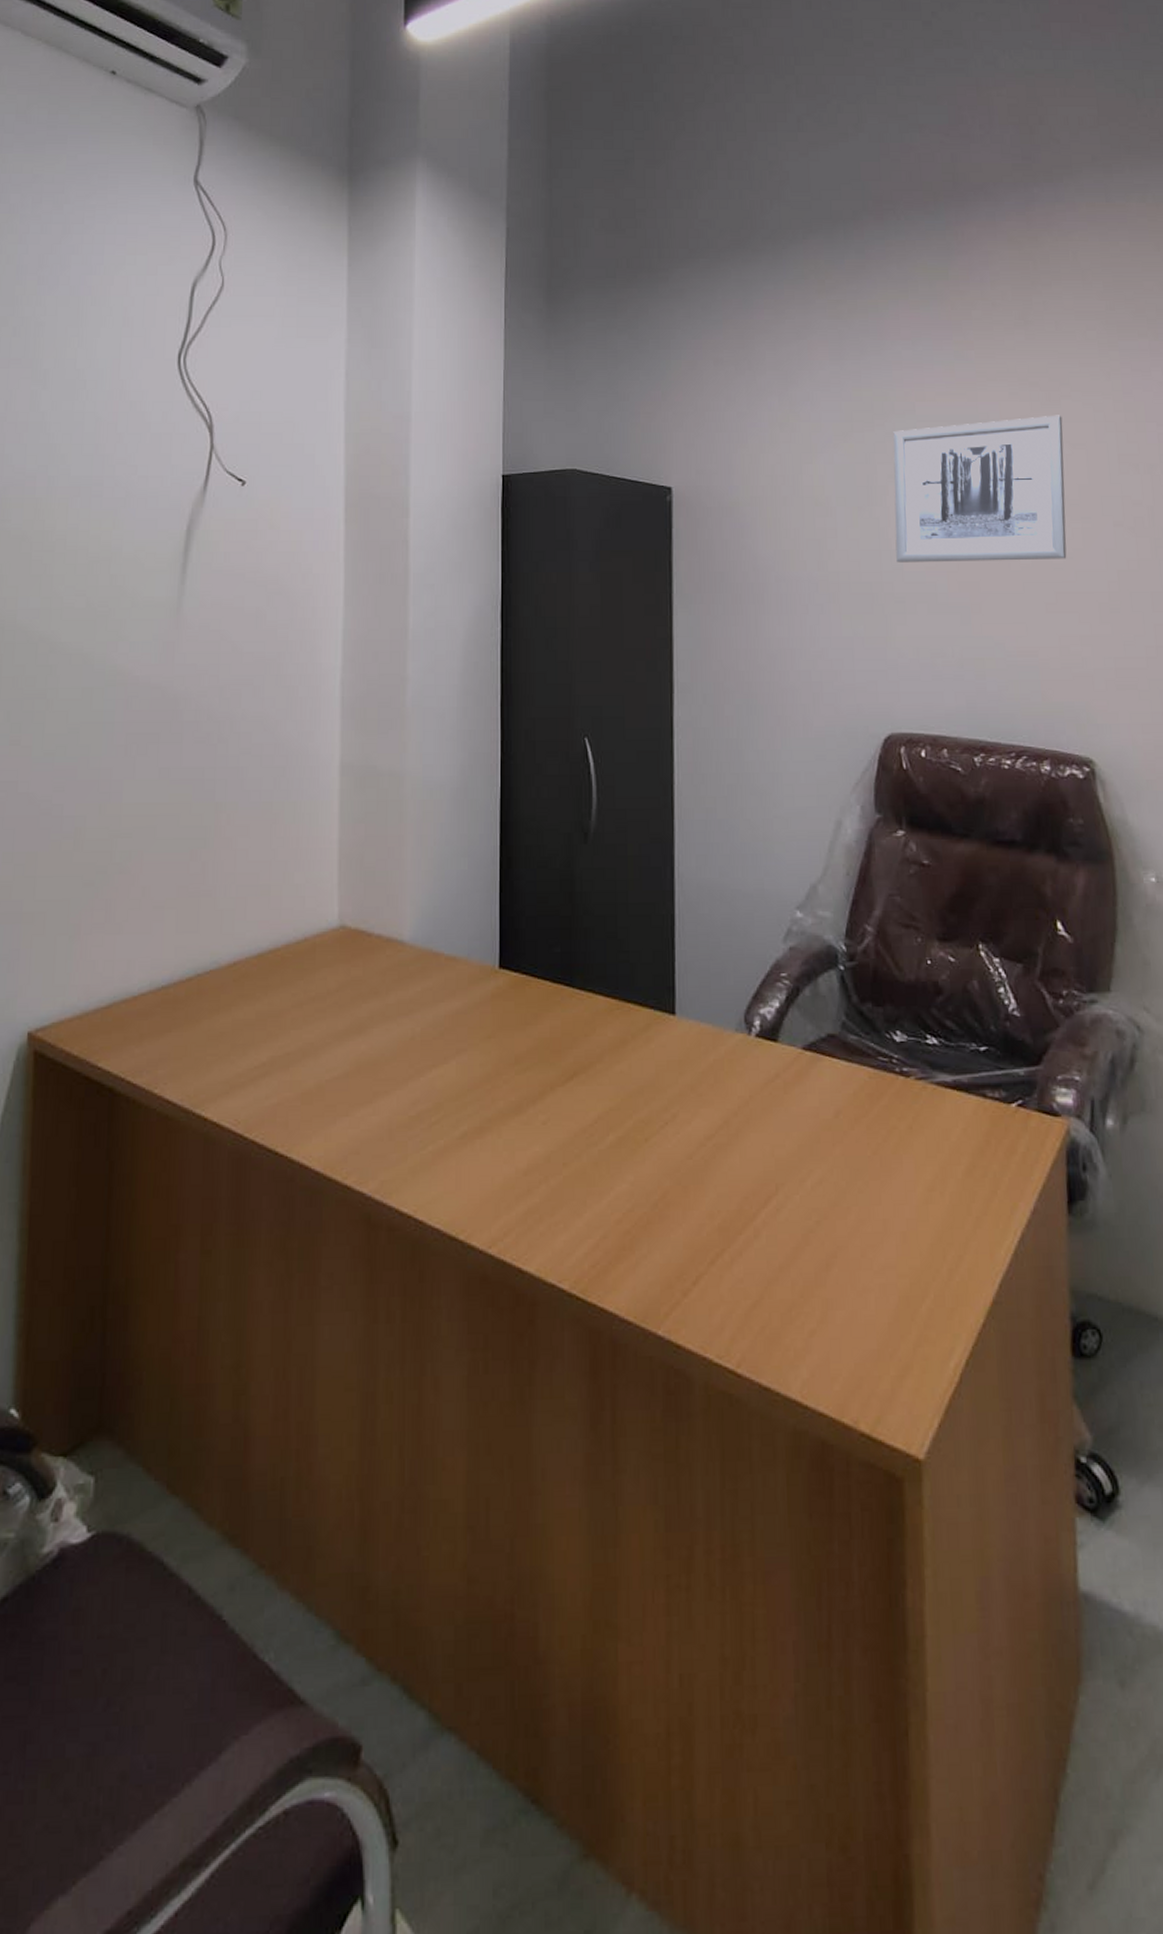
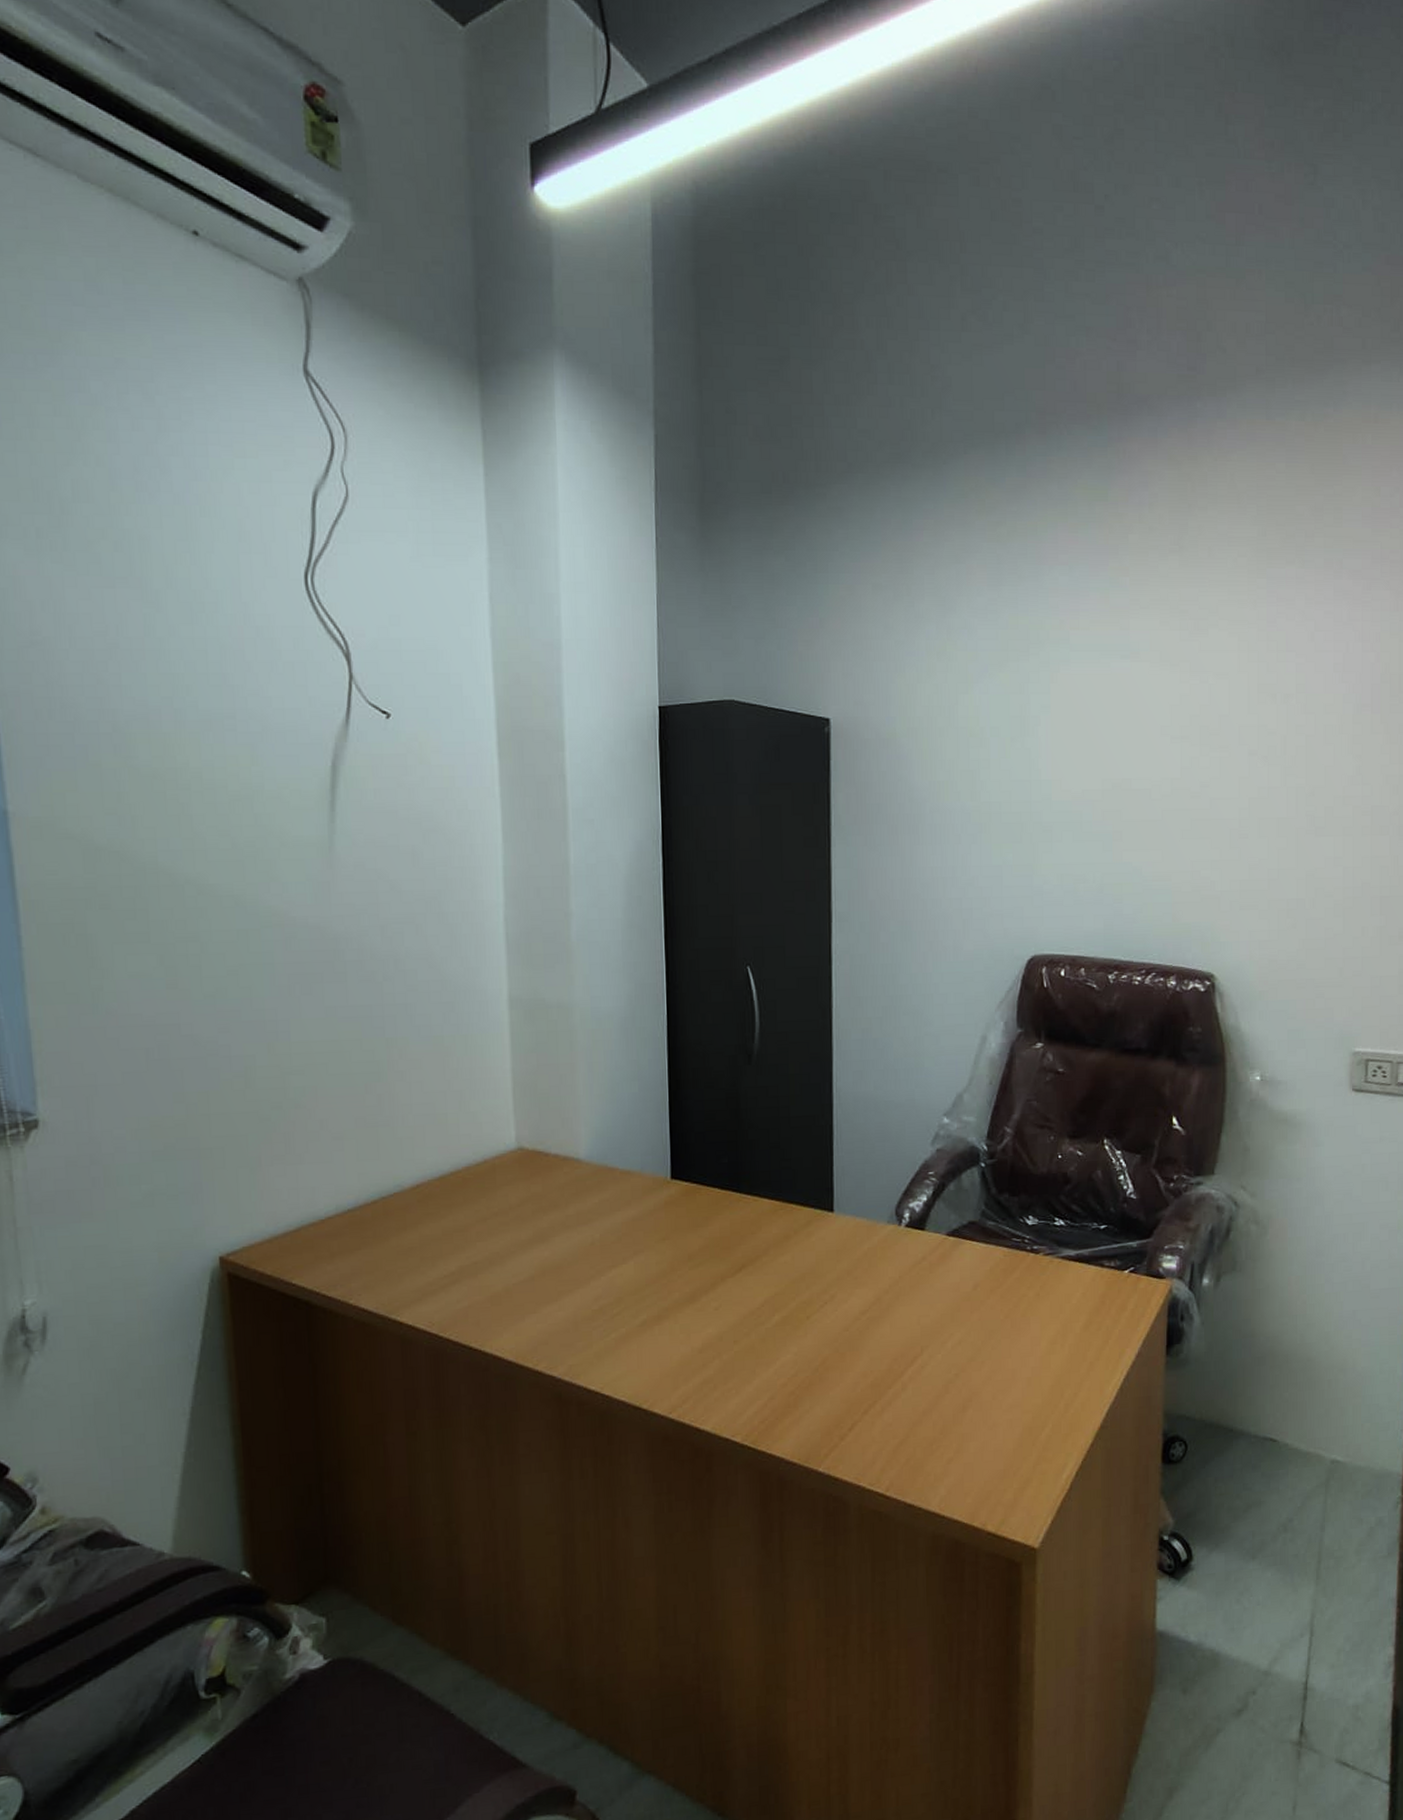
wall art: present [893,415,1067,563] -> none [1045,644,1209,793]

